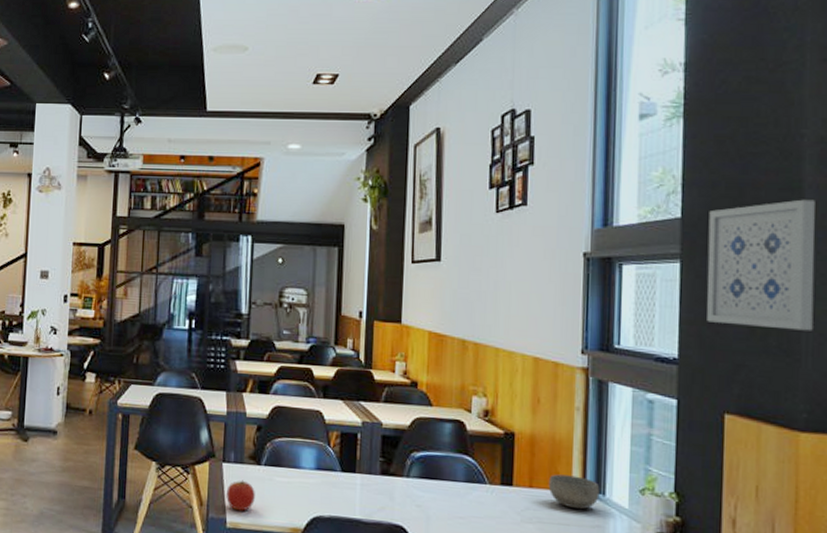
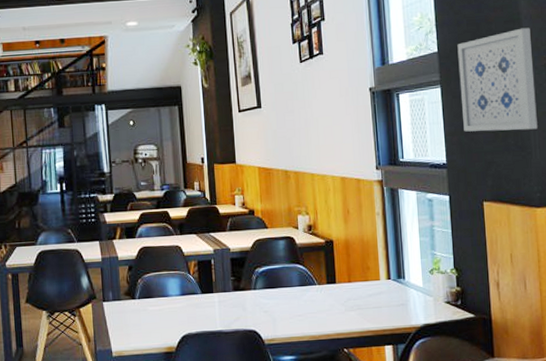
apple: present [226,480,255,511] -> none [109,314,134,341]
bowl: present [548,474,600,510] -> none [362,267,401,294]

